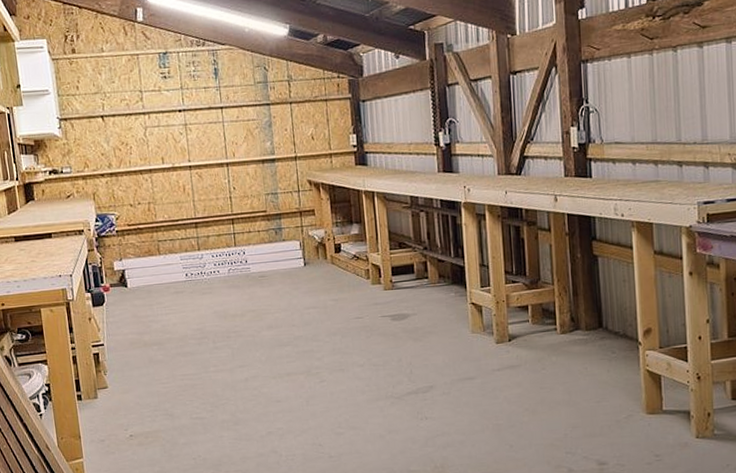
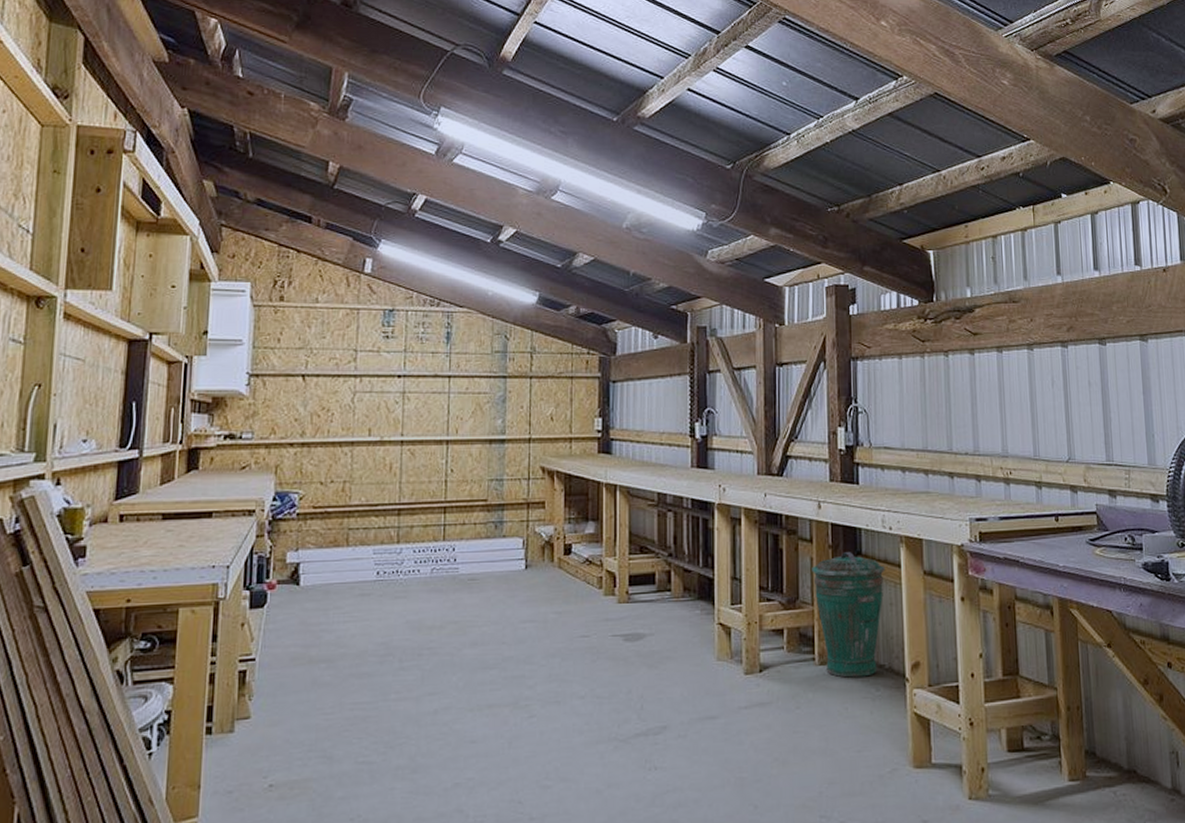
trash can: none [551,238,618,344] -> present [812,552,885,678]

